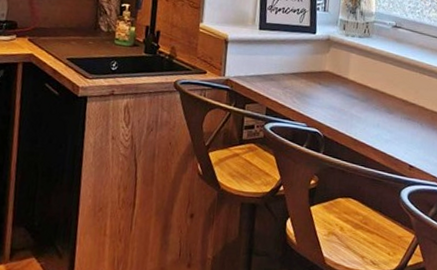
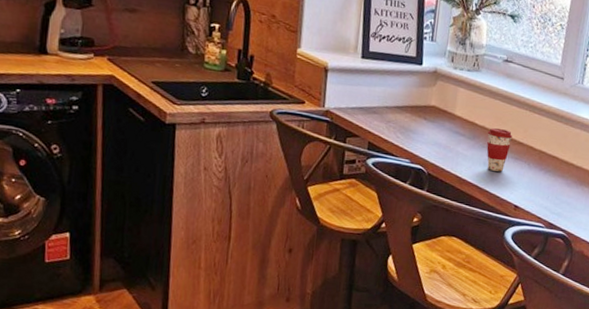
coffee cup: none [379,90,405,132] -> present [486,128,513,172]

